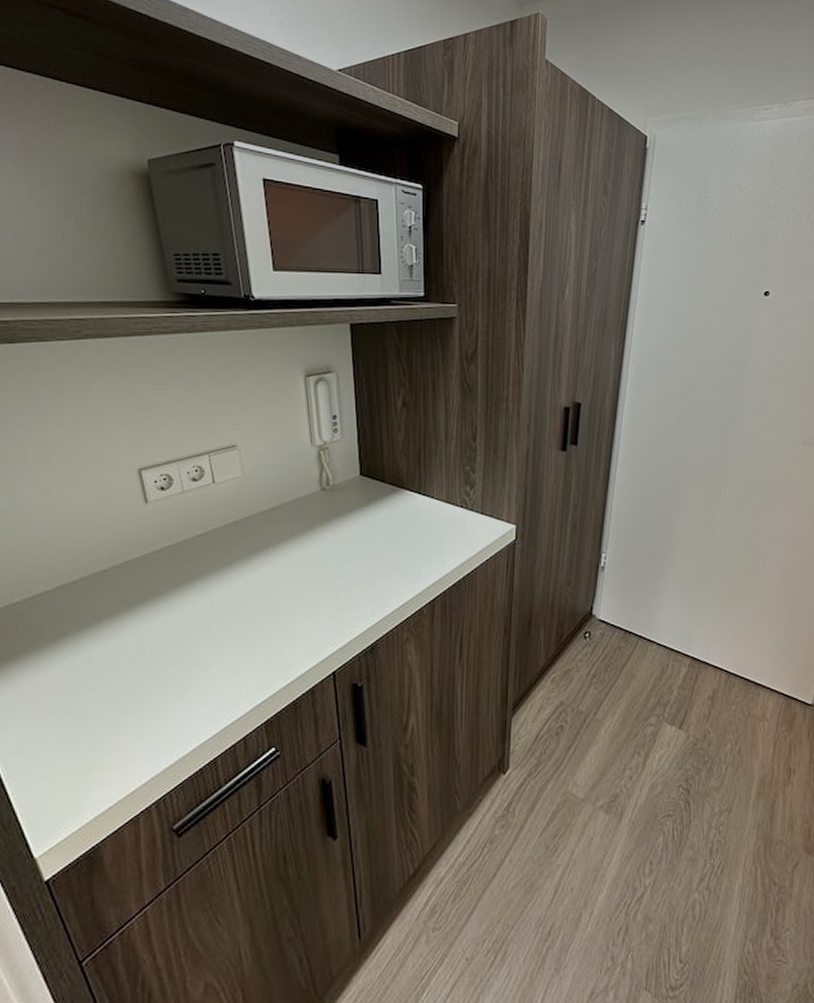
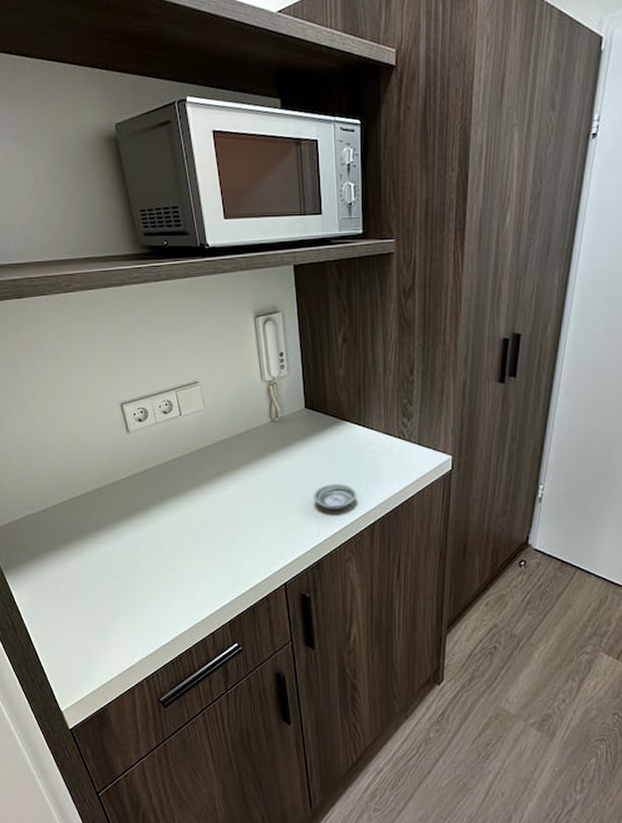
saucer: none [368,556,416,587] -> present [314,483,357,510]

